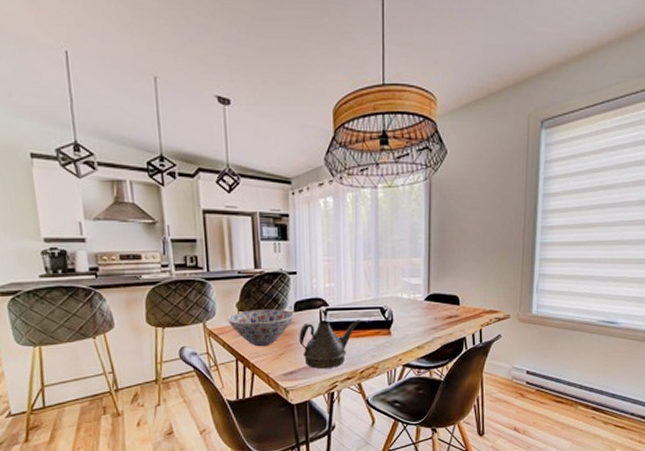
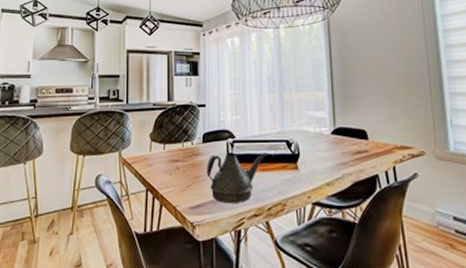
bowl: present [226,309,294,347] -> none [140,140,202,178]

